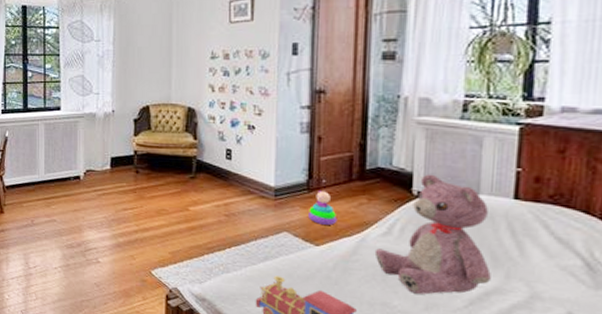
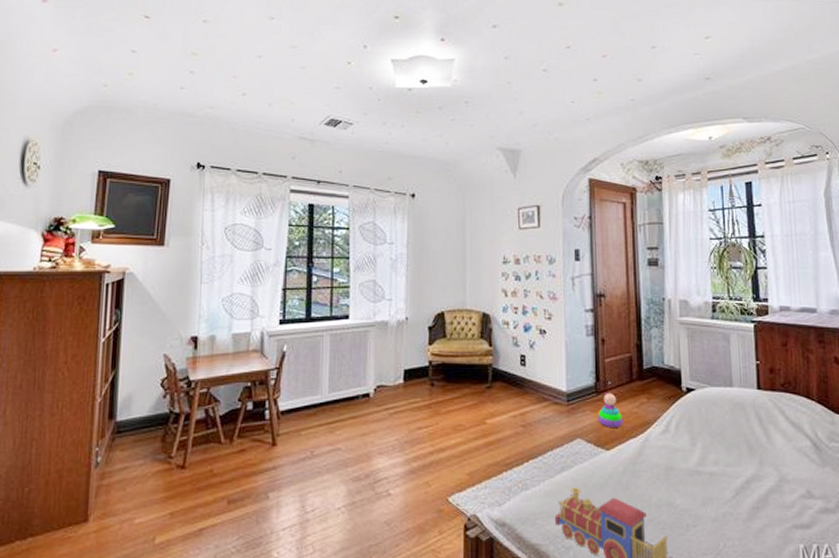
teddy bear: present [374,174,491,295] -> none [657,370,749,490]

